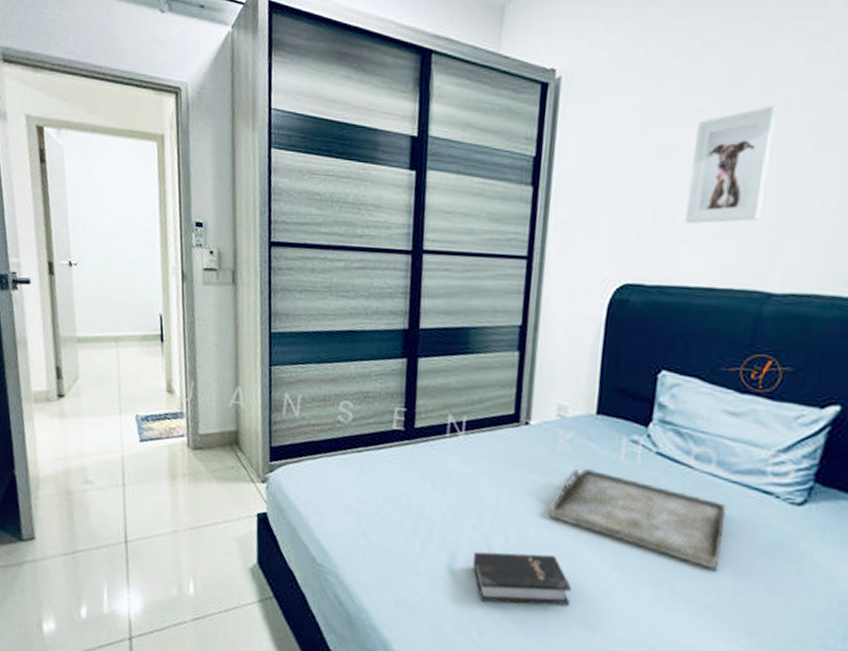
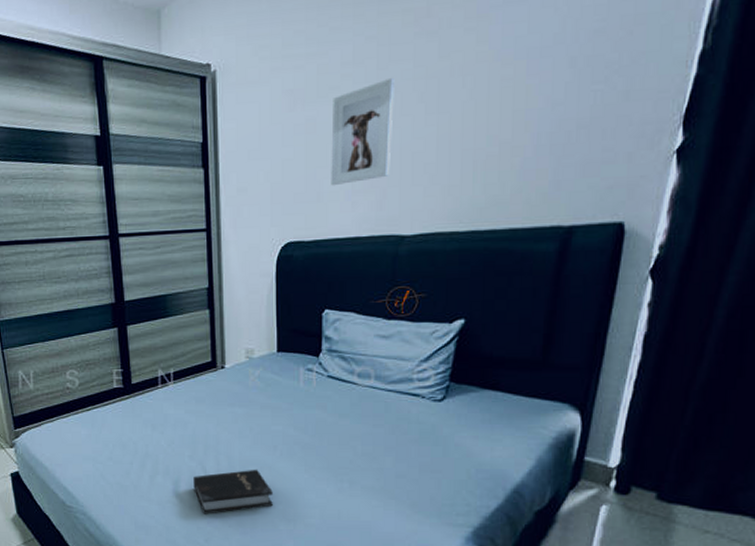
serving tray: present [549,468,727,571] -> none [249,396,386,461]

